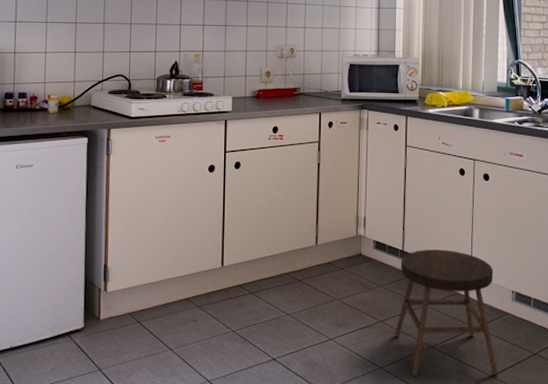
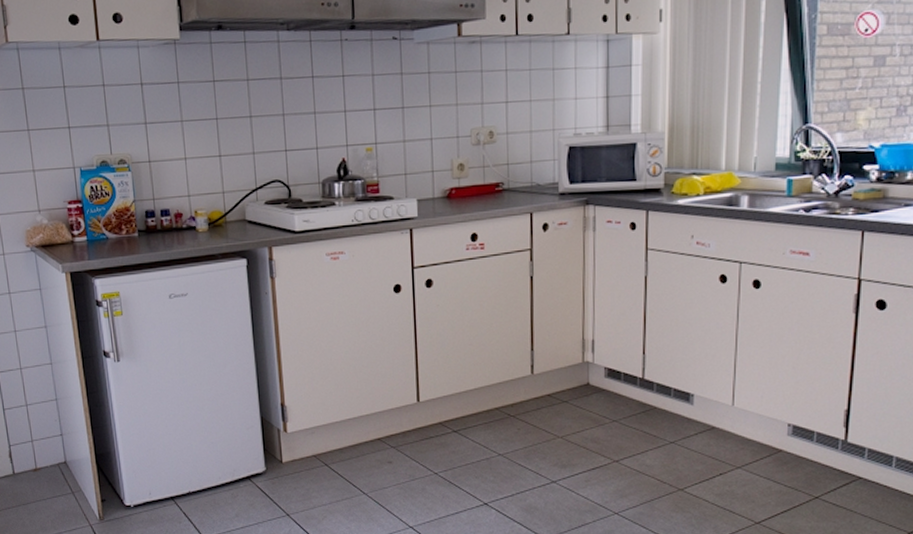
stool: present [394,250,498,377] -> none [632,376,766,523]

